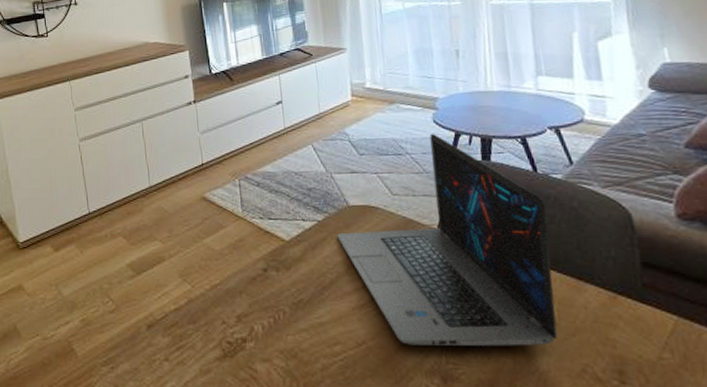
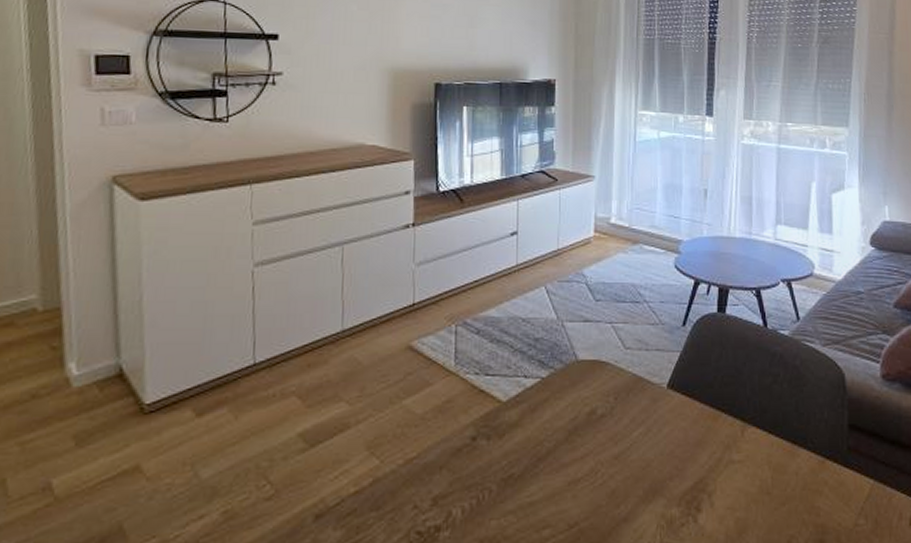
laptop: present [337,133,558,346] -> none [561,279,771,525]

